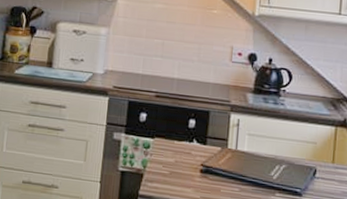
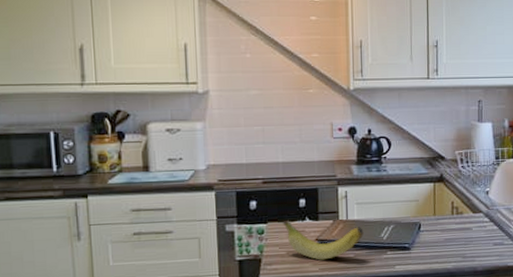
fruit: none [170,139,252,188] -> present [283,221,364,260]

